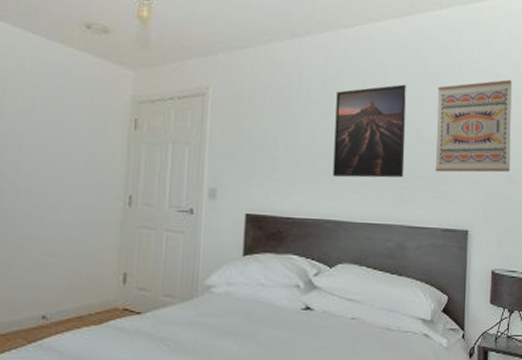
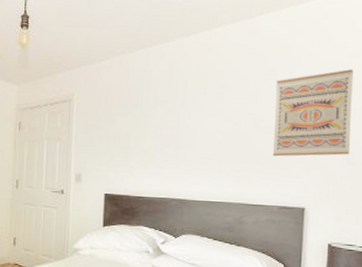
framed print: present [333,84,407,178] -> none [177,81,246,163]

